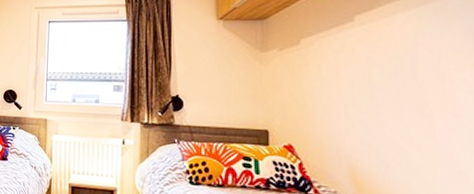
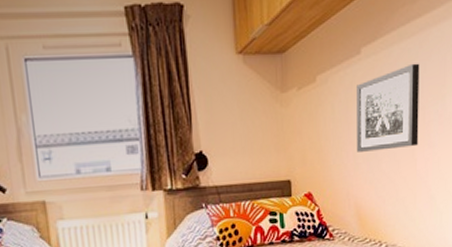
wall art: none [349,31,437,114] -> present [357,63,420,152]

